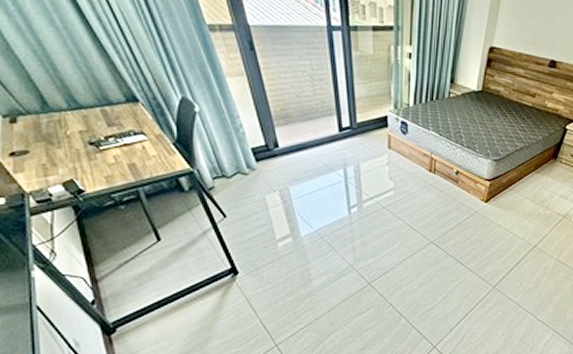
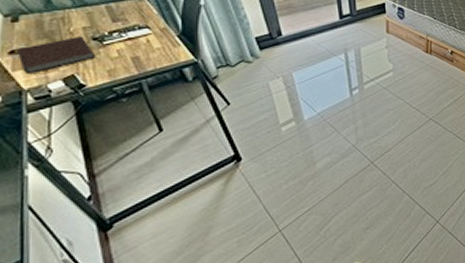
notebook: none [17,139,93,178] -> present [17,36,96,75]

